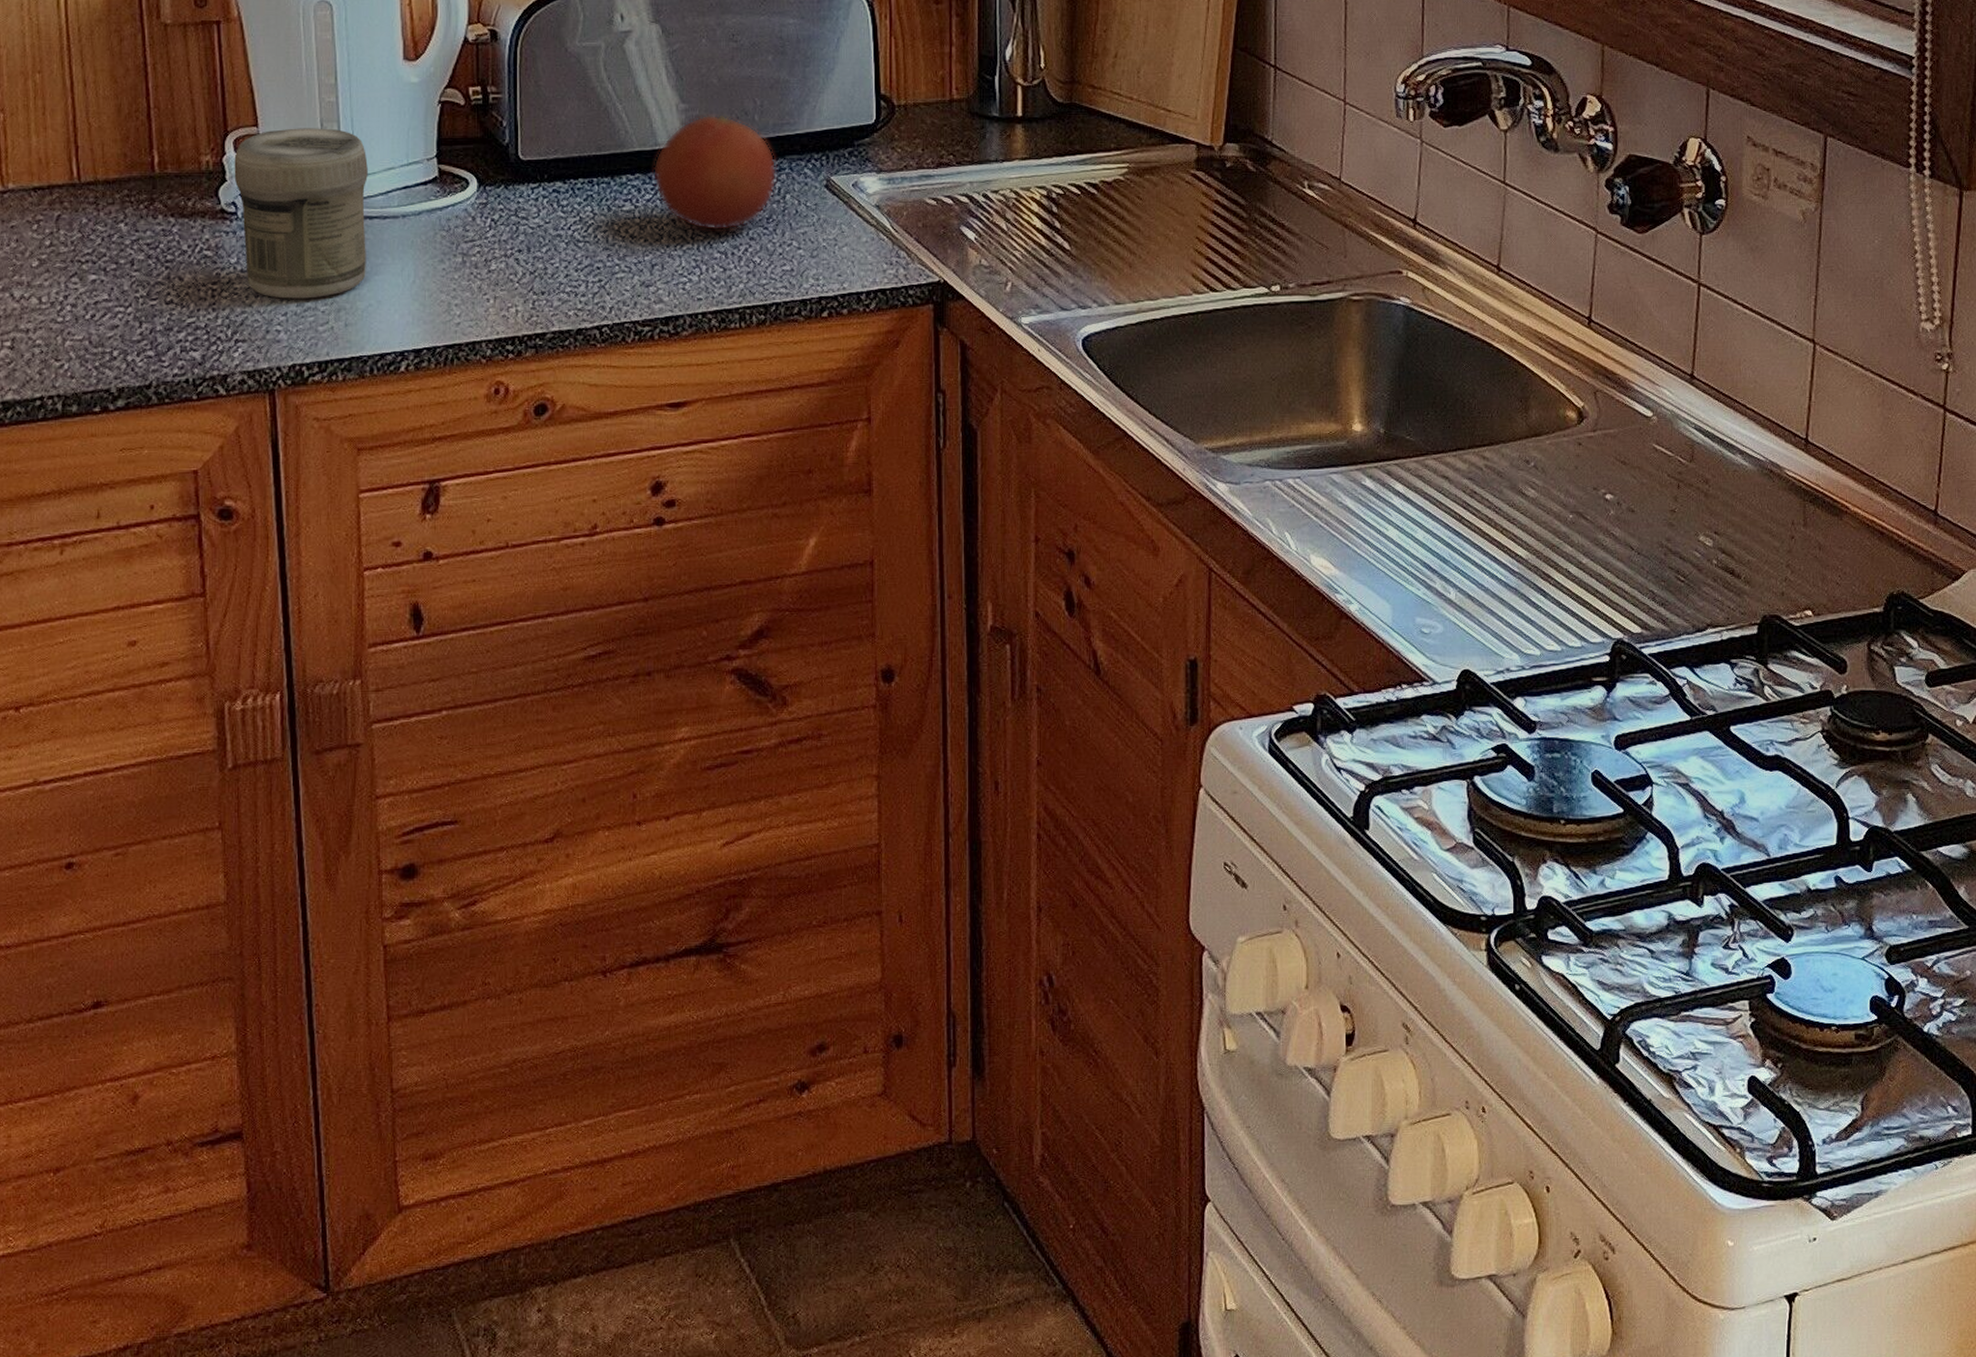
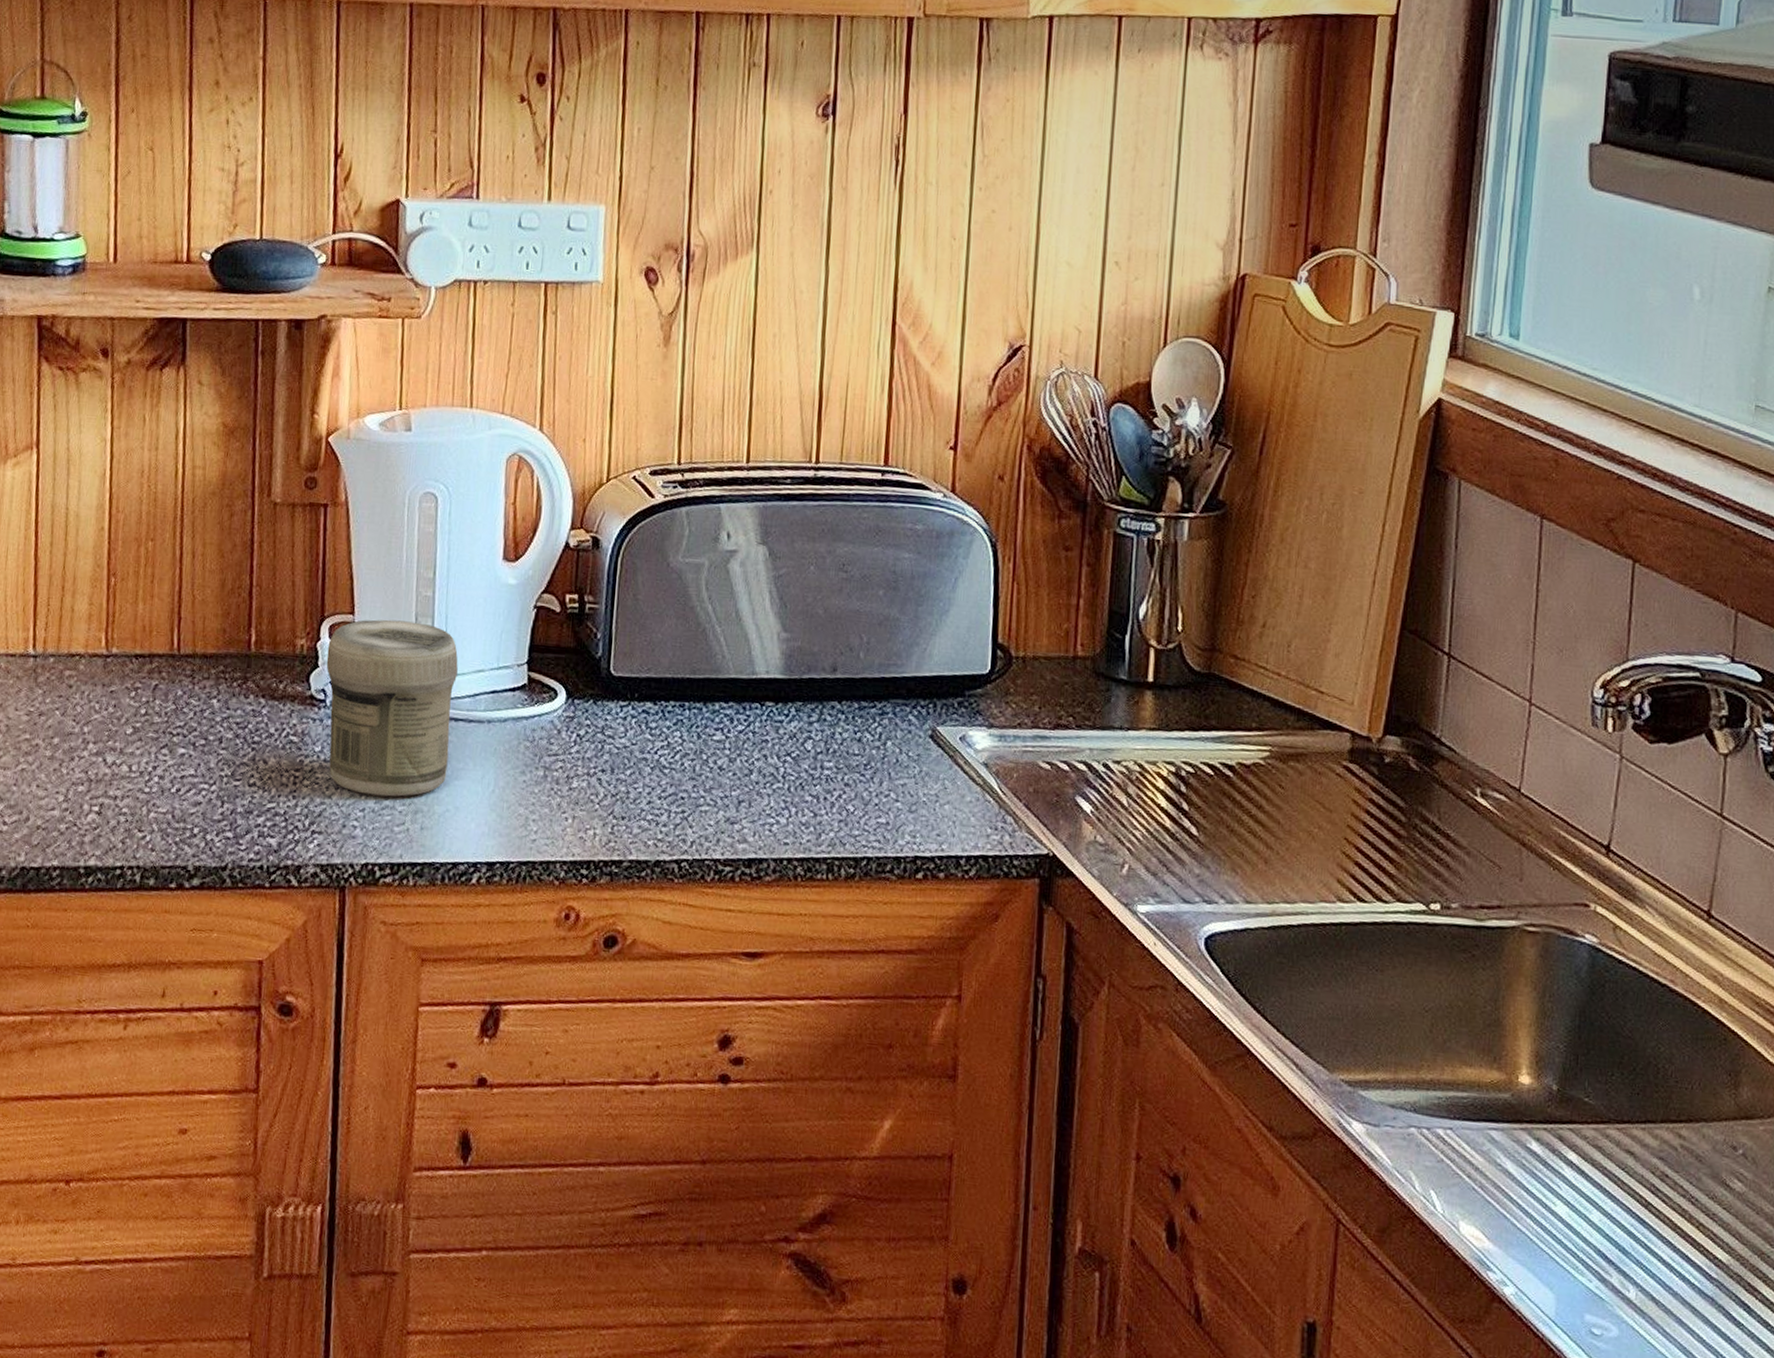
fruit: present [652,114,777,231] -> none [747,646,880,773]

